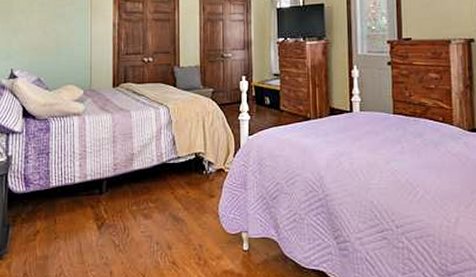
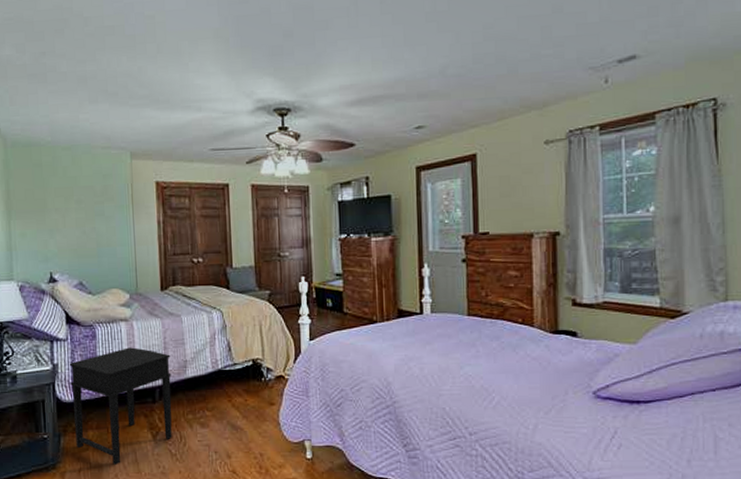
side table: none [22,140,119,255] -> present [69,347,172,465]

